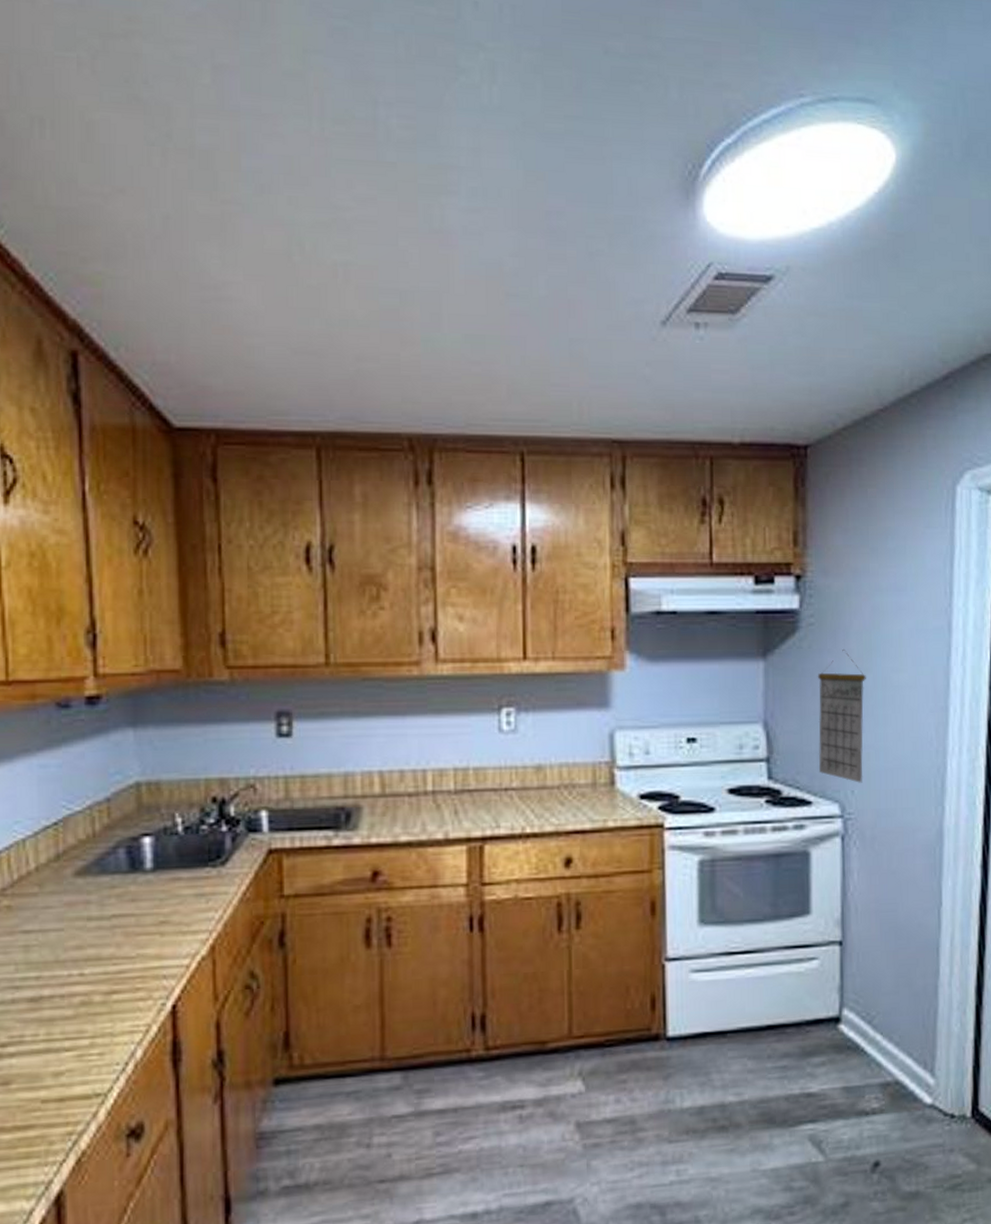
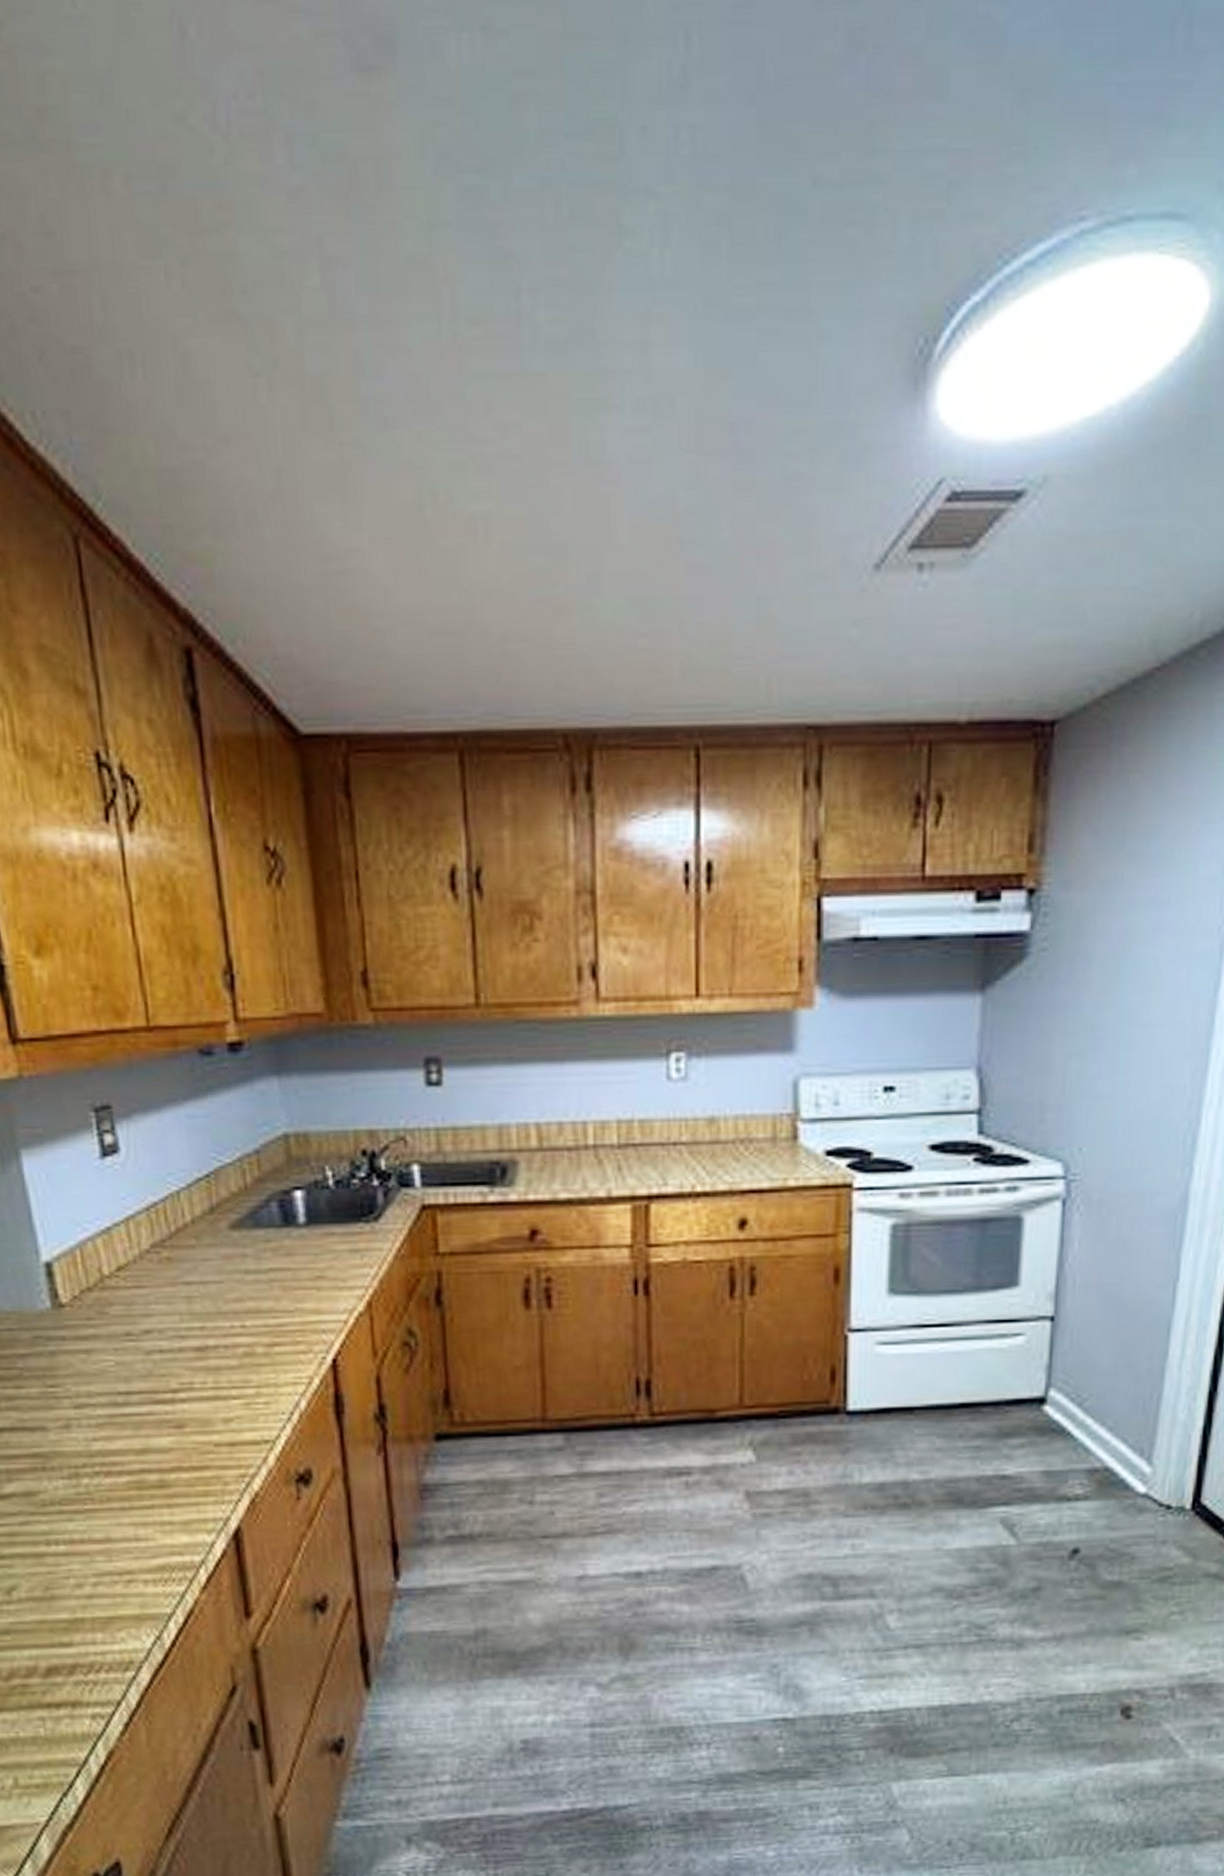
calendar: present [817,650,866,783] -> none [1040,980,1108,1139]

